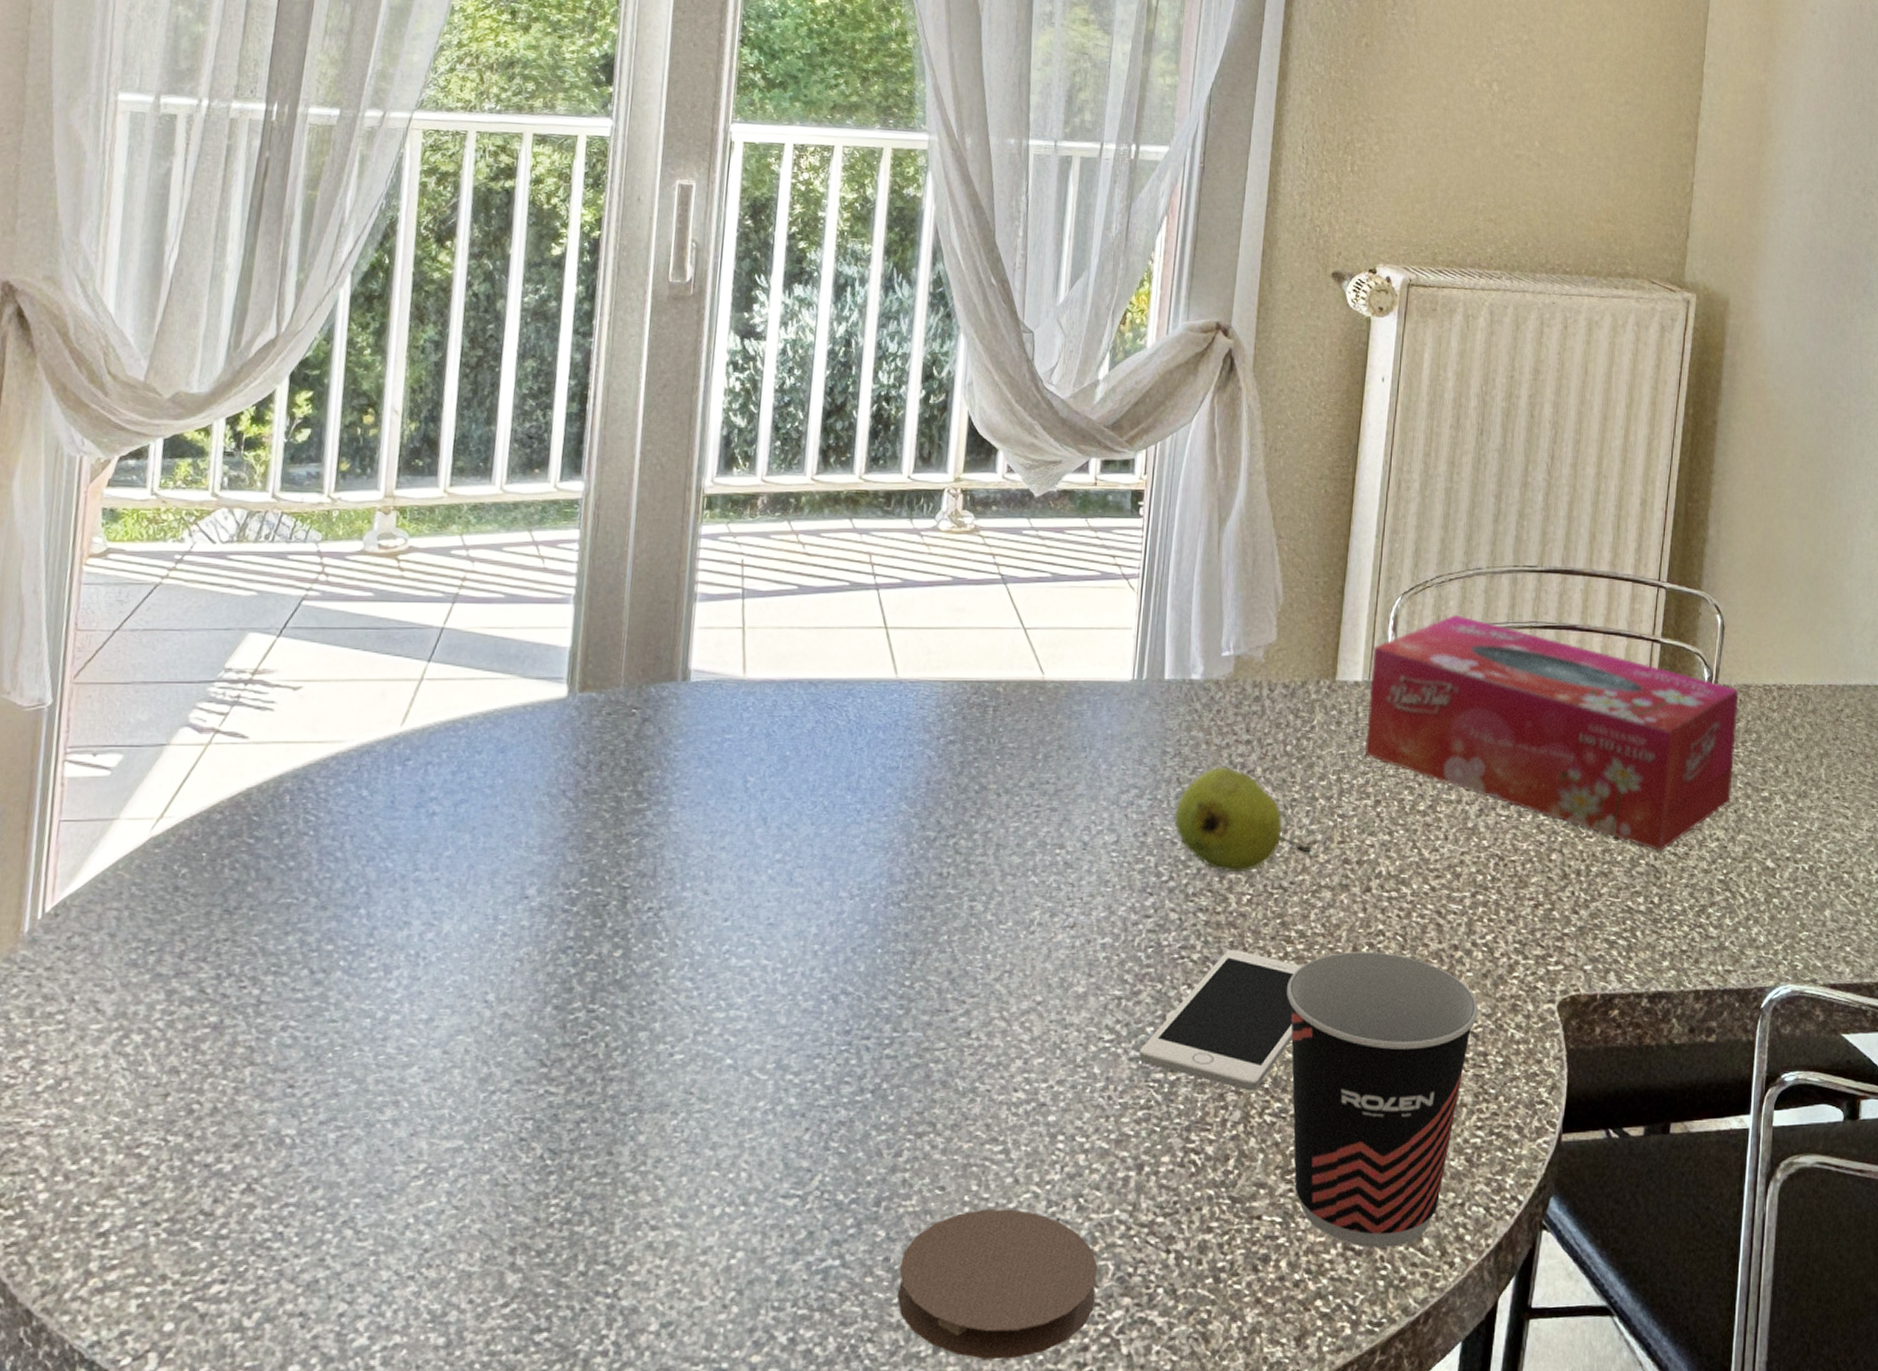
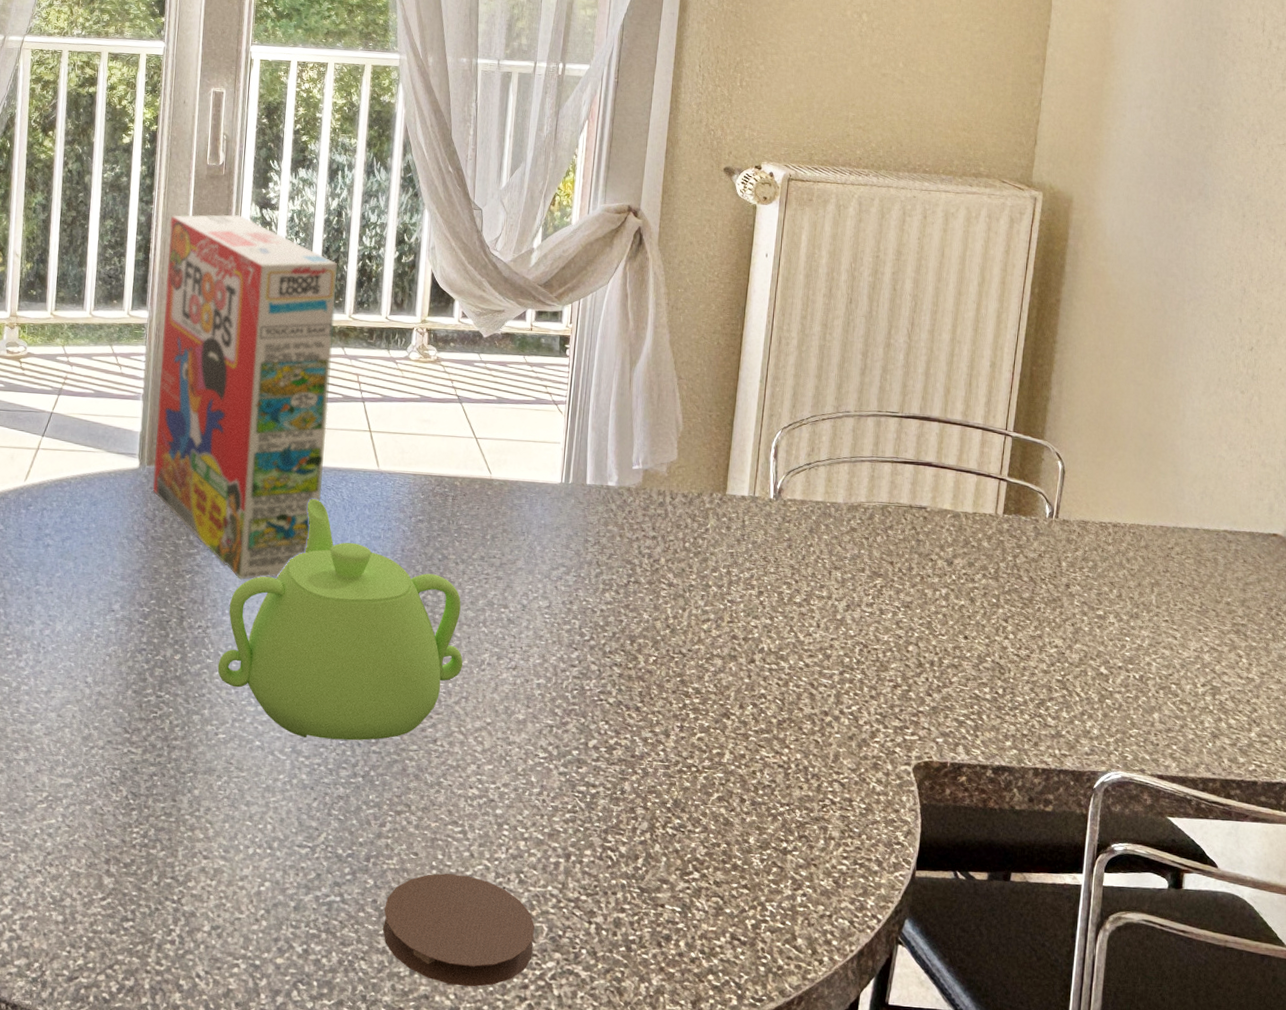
cereal box: none [586,347,845,839] -> present [152,214,338,580]
teapot: none [674,723,1006,1048] -> present [217,499,463,741]
cell phone: present [1139,950,1302,1091] -> none [567,698,697,808]
fruit: present [1174,766,1314,873] -> none [594,555,708,639]
cup: present [1286,951,1478,1248] -> none [684,708,845,942]
tissue box: present [1364,614,1739,851] -> none [750,447,1077,652]

